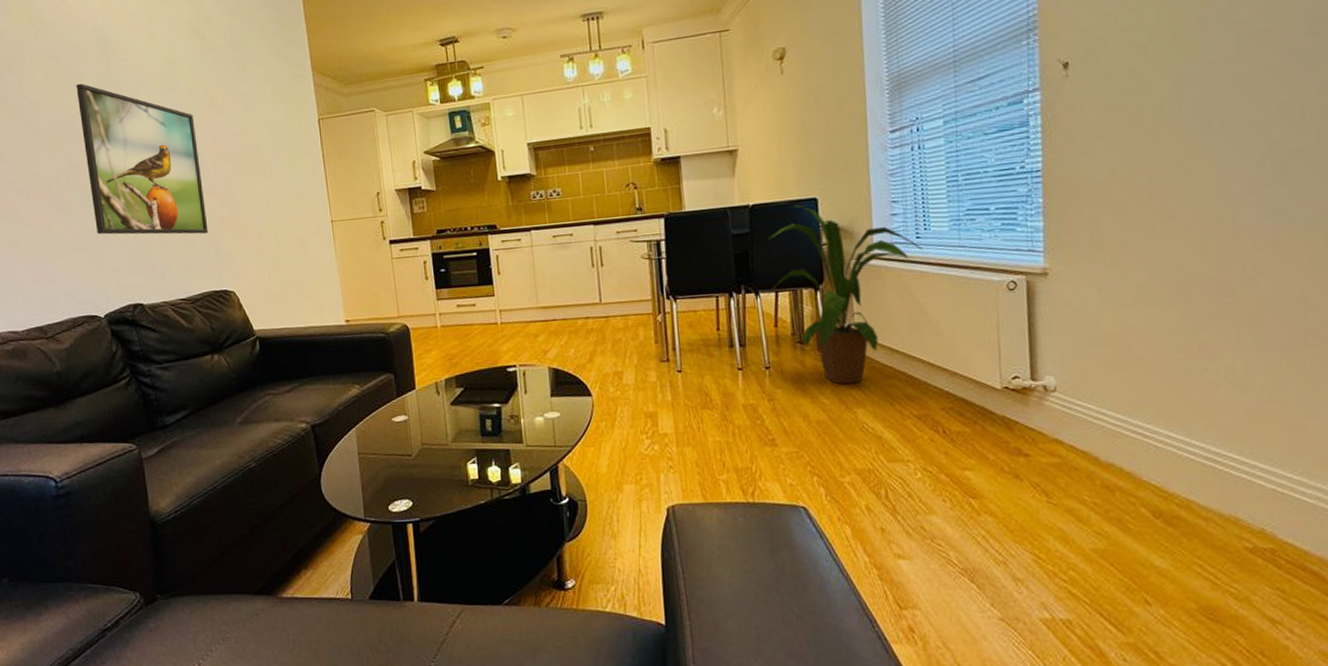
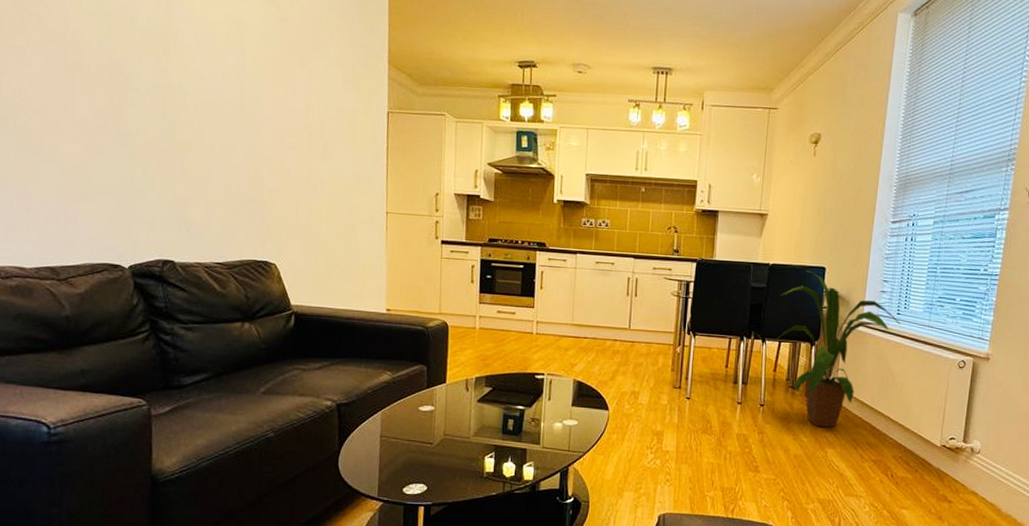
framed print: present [76,83,208,235] -> none [129,24,257,202]

